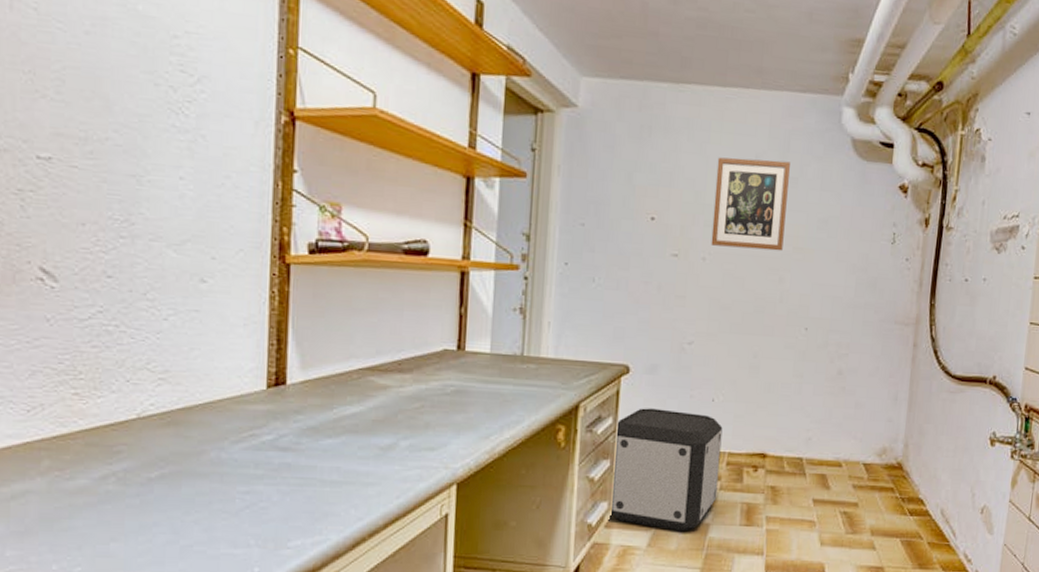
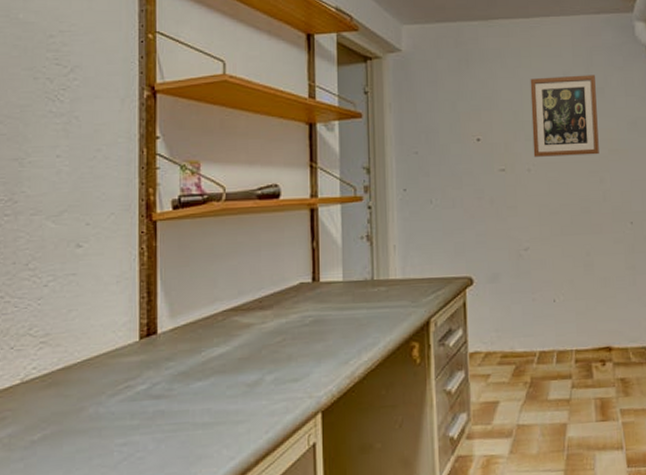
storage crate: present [611,408,723,531] -> none [468,315,571,435]

